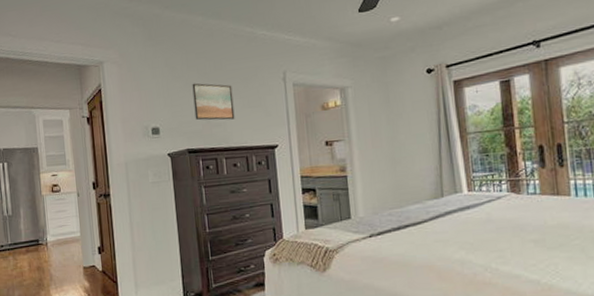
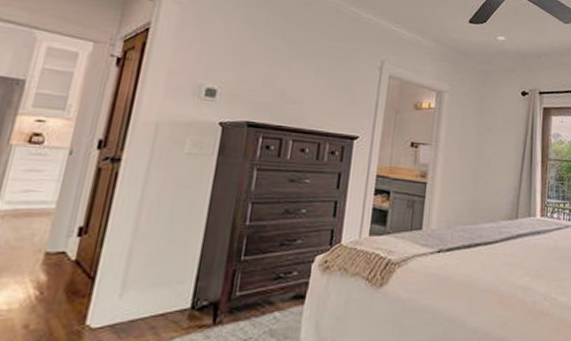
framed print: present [192,83,235,121] -> none [266,49,320,99]

